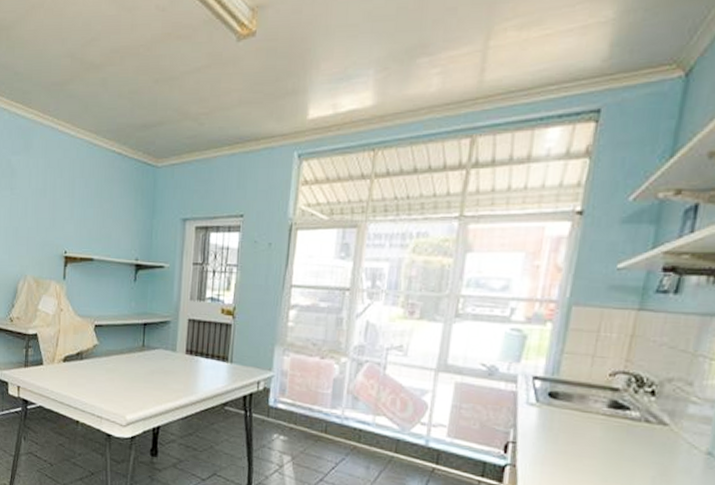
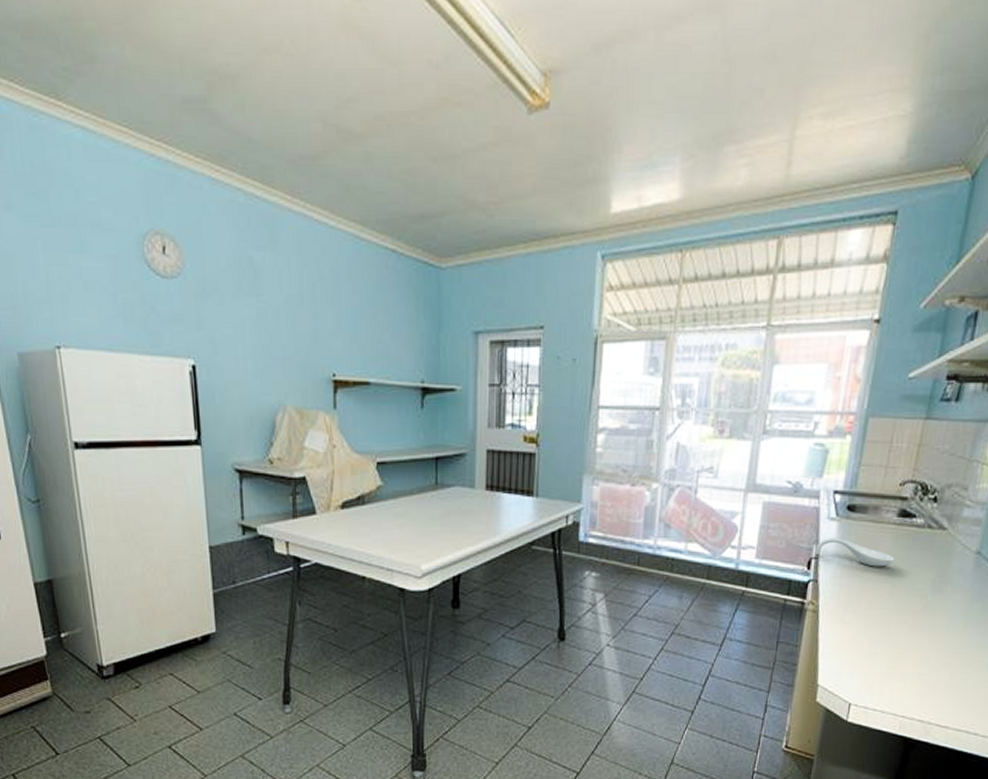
spoon rest: none [512,422,606,458] -> present [815,537,895,567]

